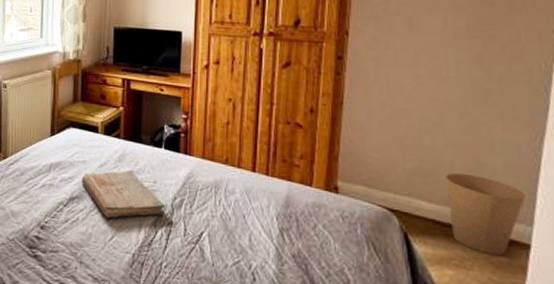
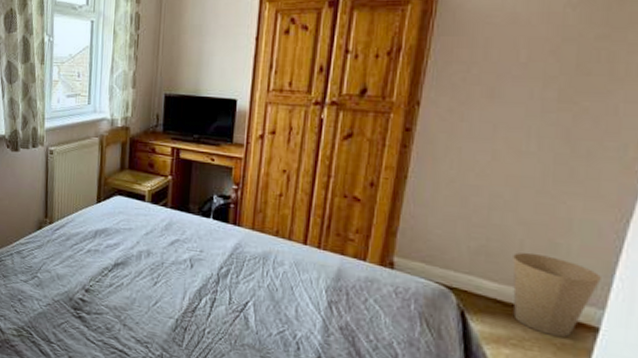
book: present [81,171,166,219] -> none [127,239,212,285]

